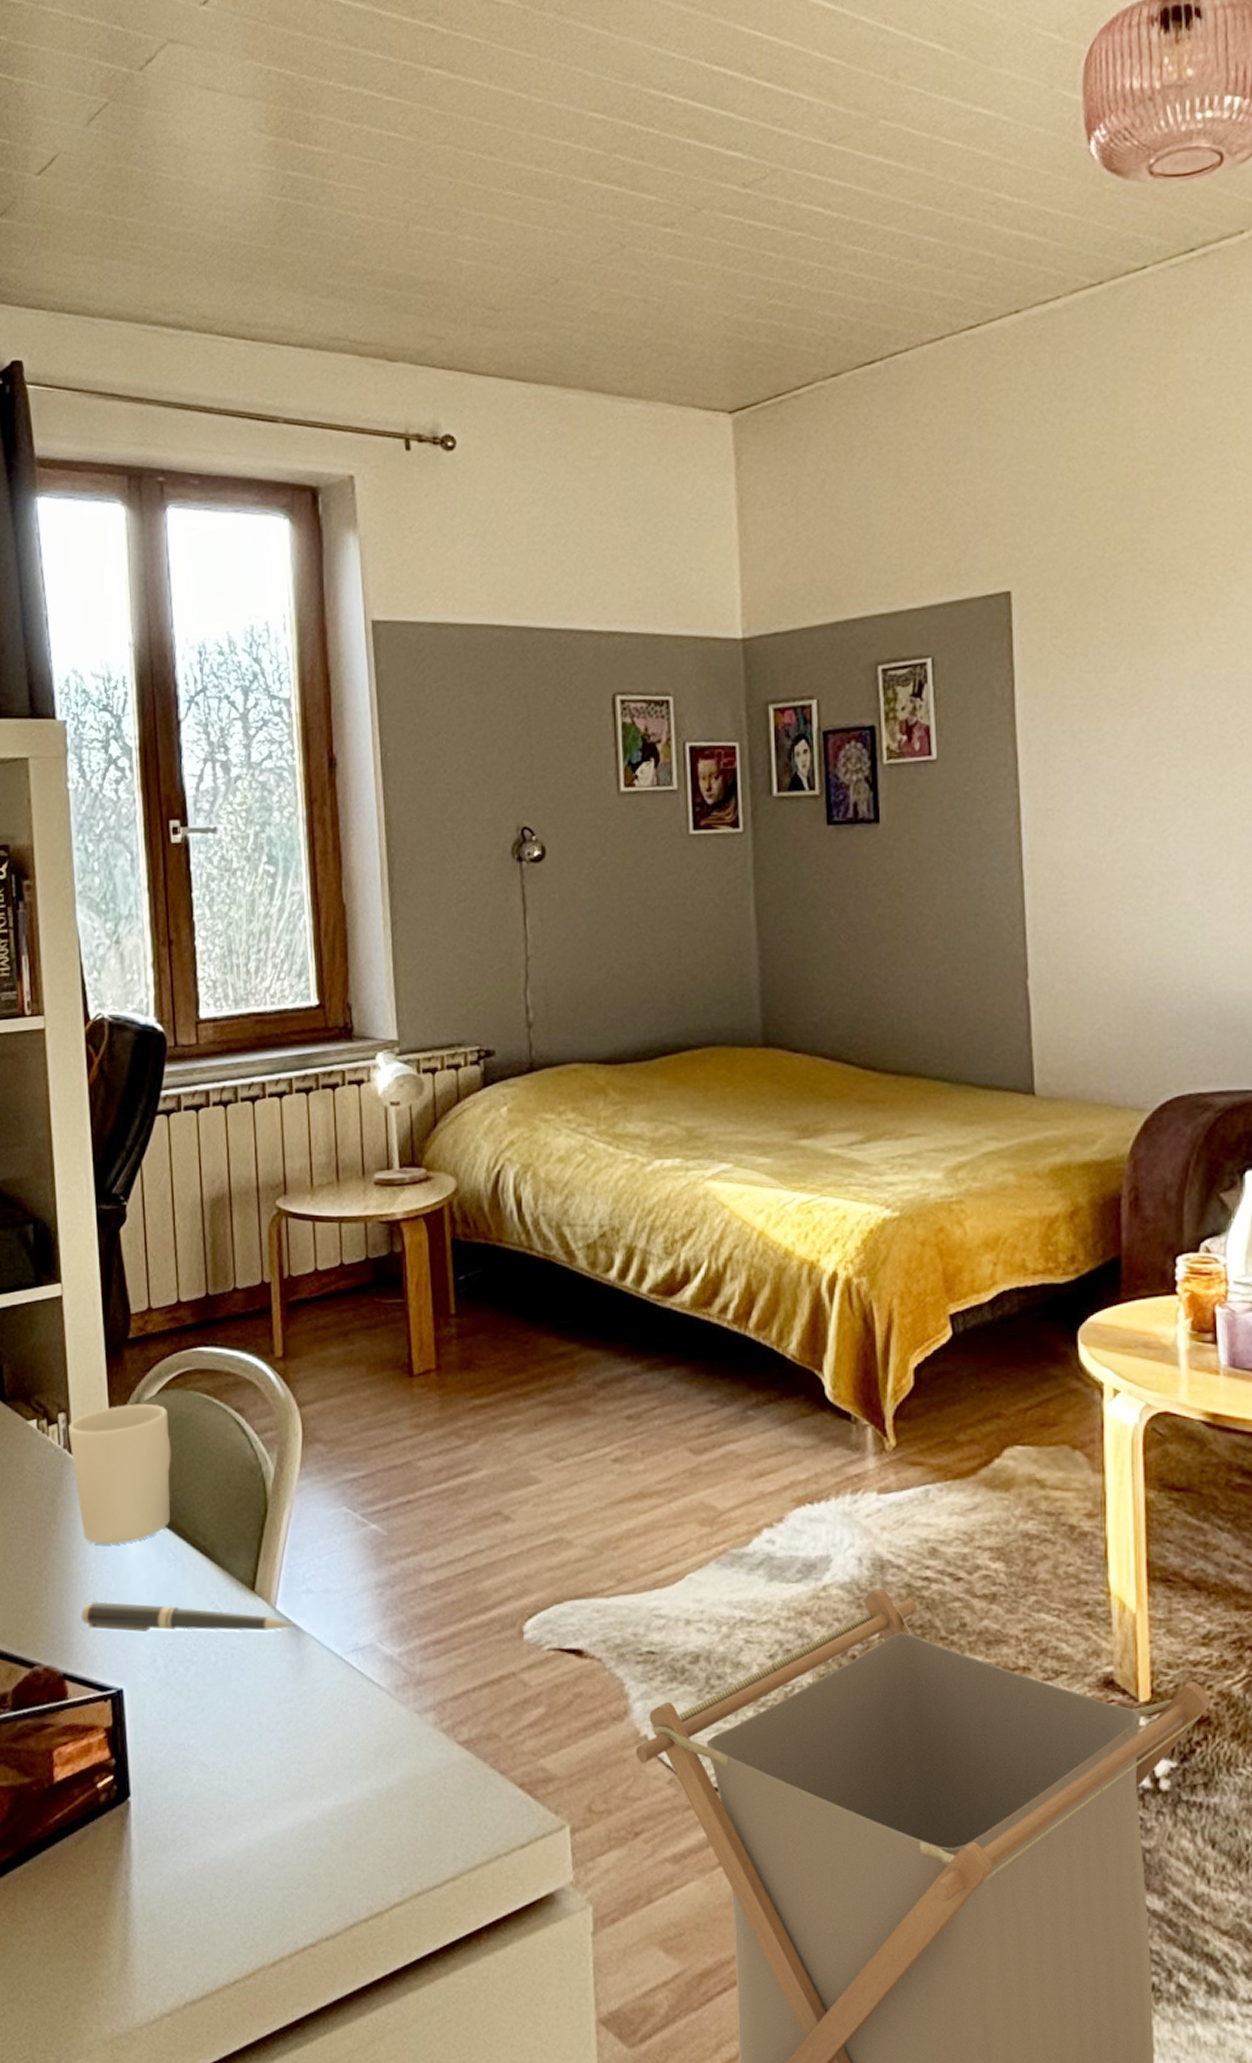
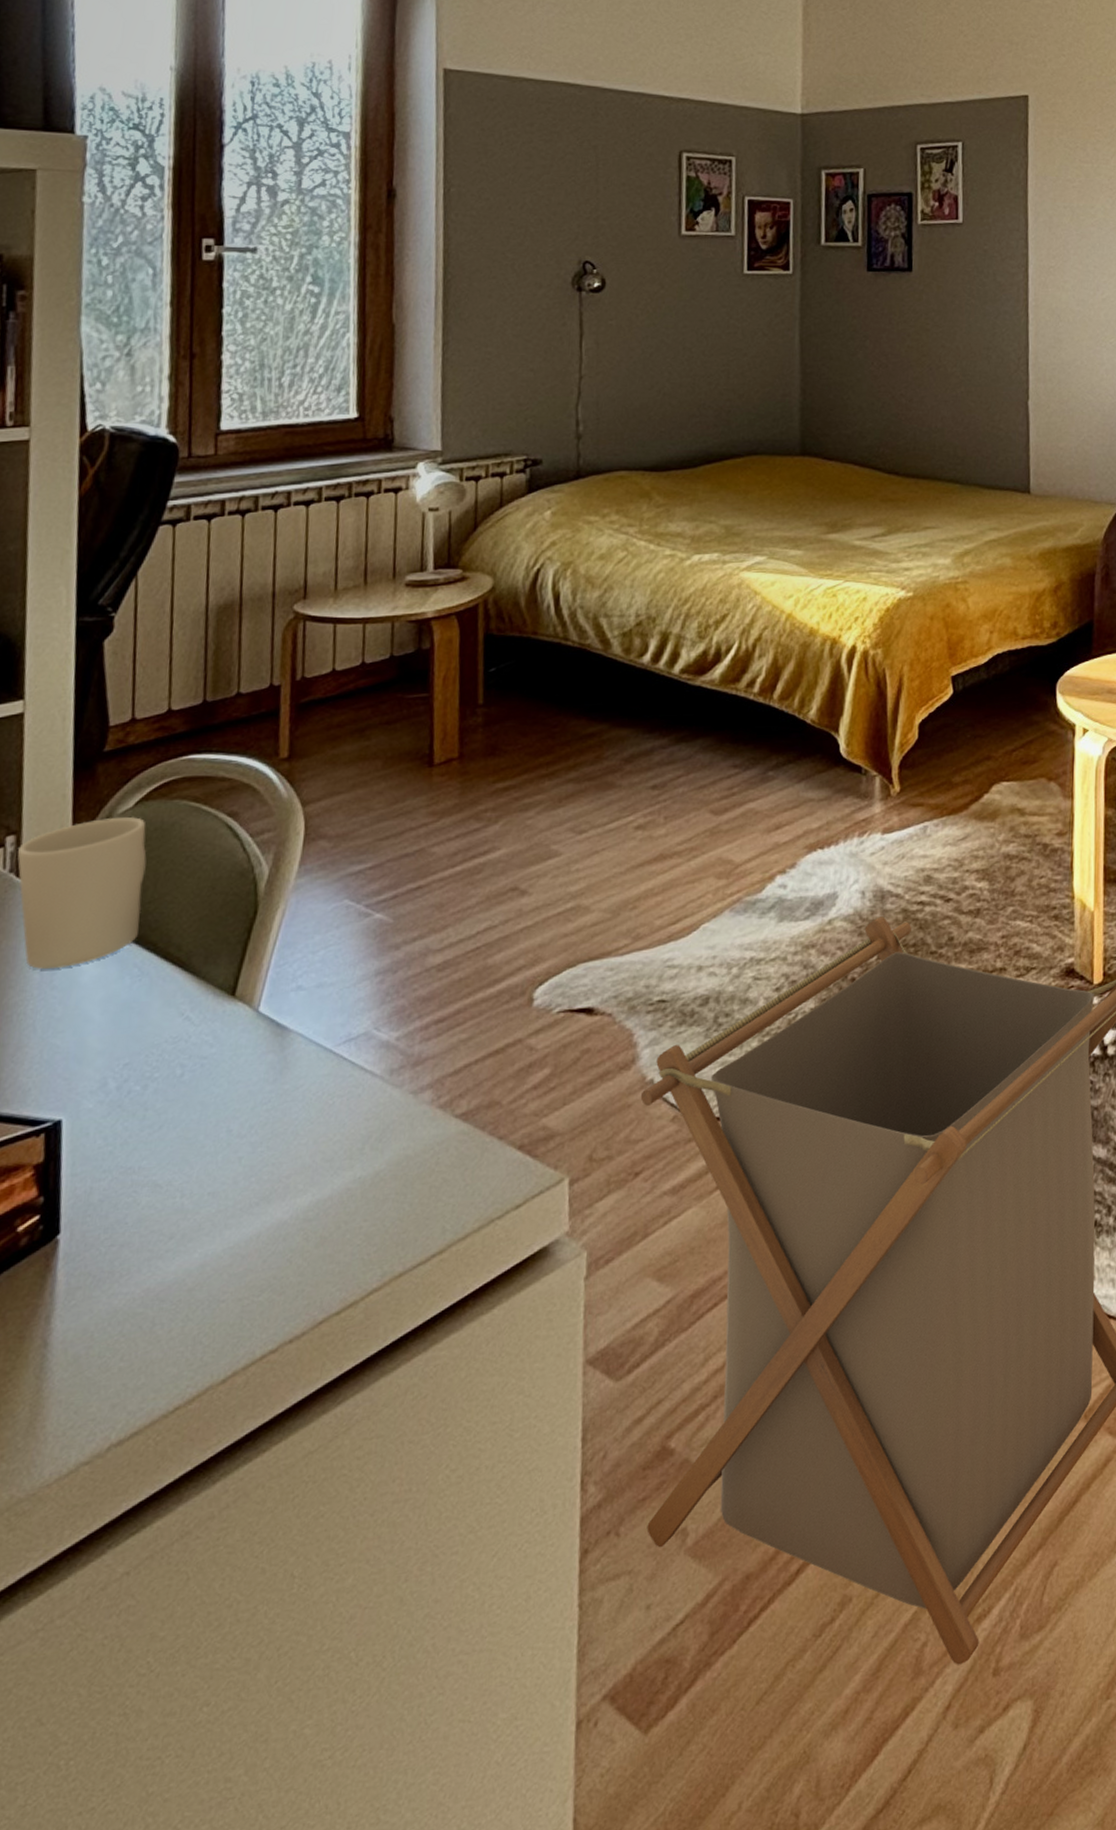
pen: present [81,1601,297,1632] -> none [14,1020,282,1061]

